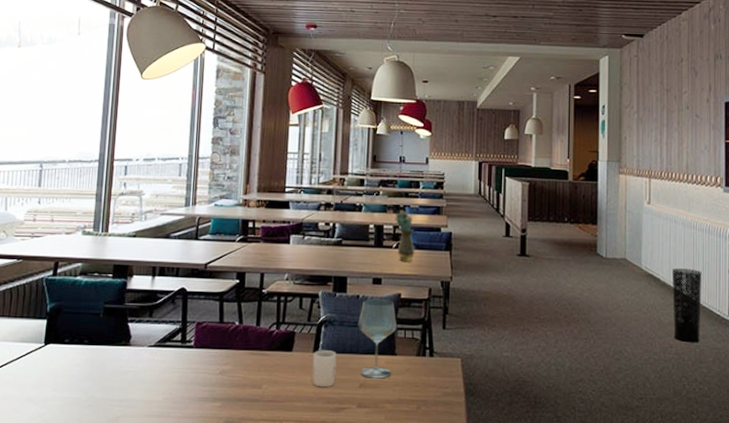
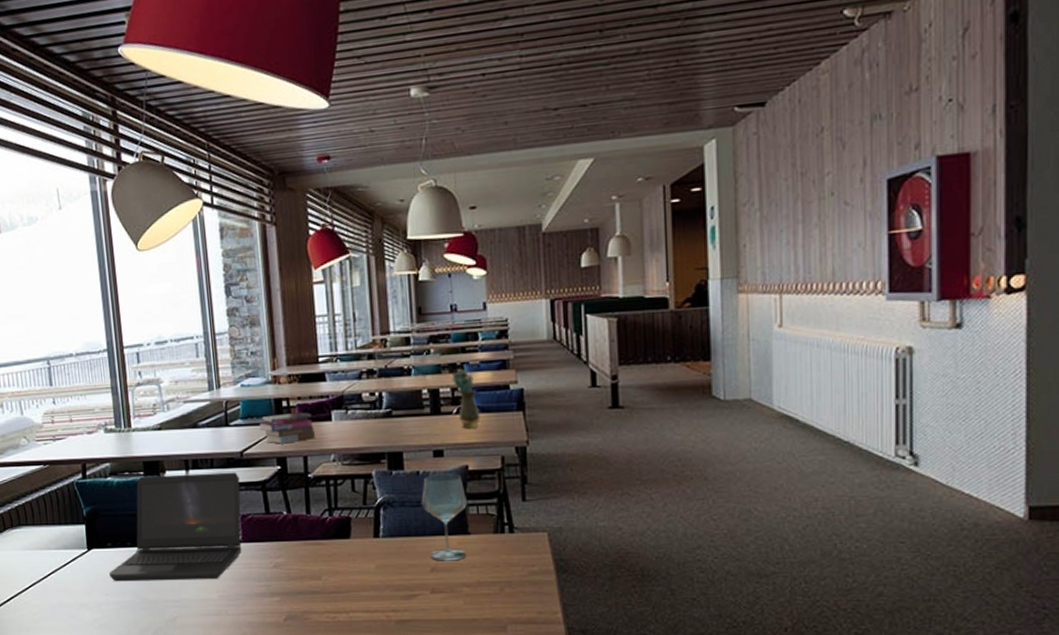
laptop computer: none [61,278,201,381] -> present [109,472,242,581]
books: none [226,233,274,260] -> present [260,411,315,444]
mug: present [312,350,337,388] -> none [374,534,403,575]
umbrella stand: present [671,268,702,343] -> none [814,403,857,494]

